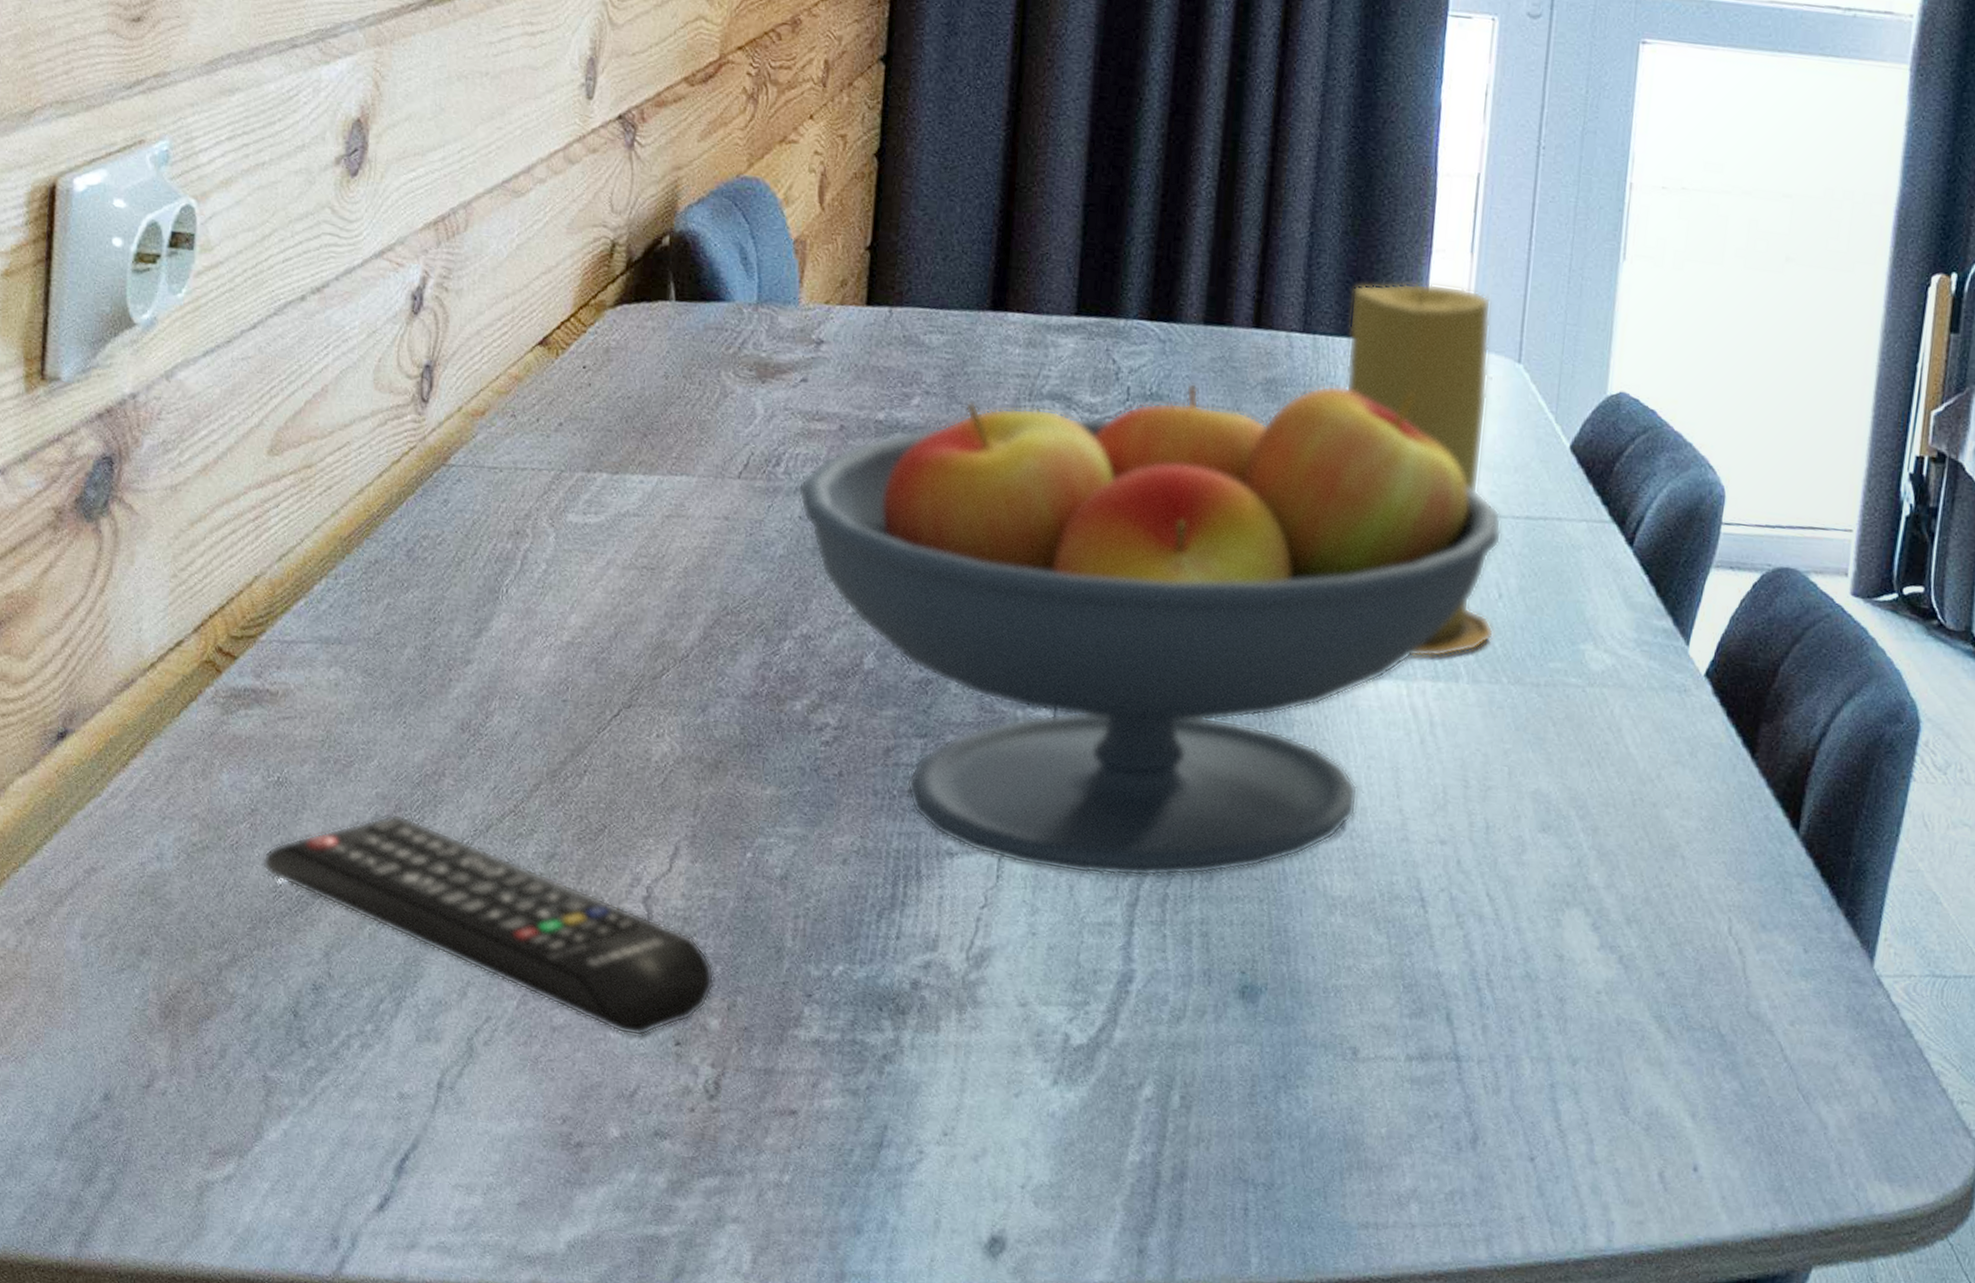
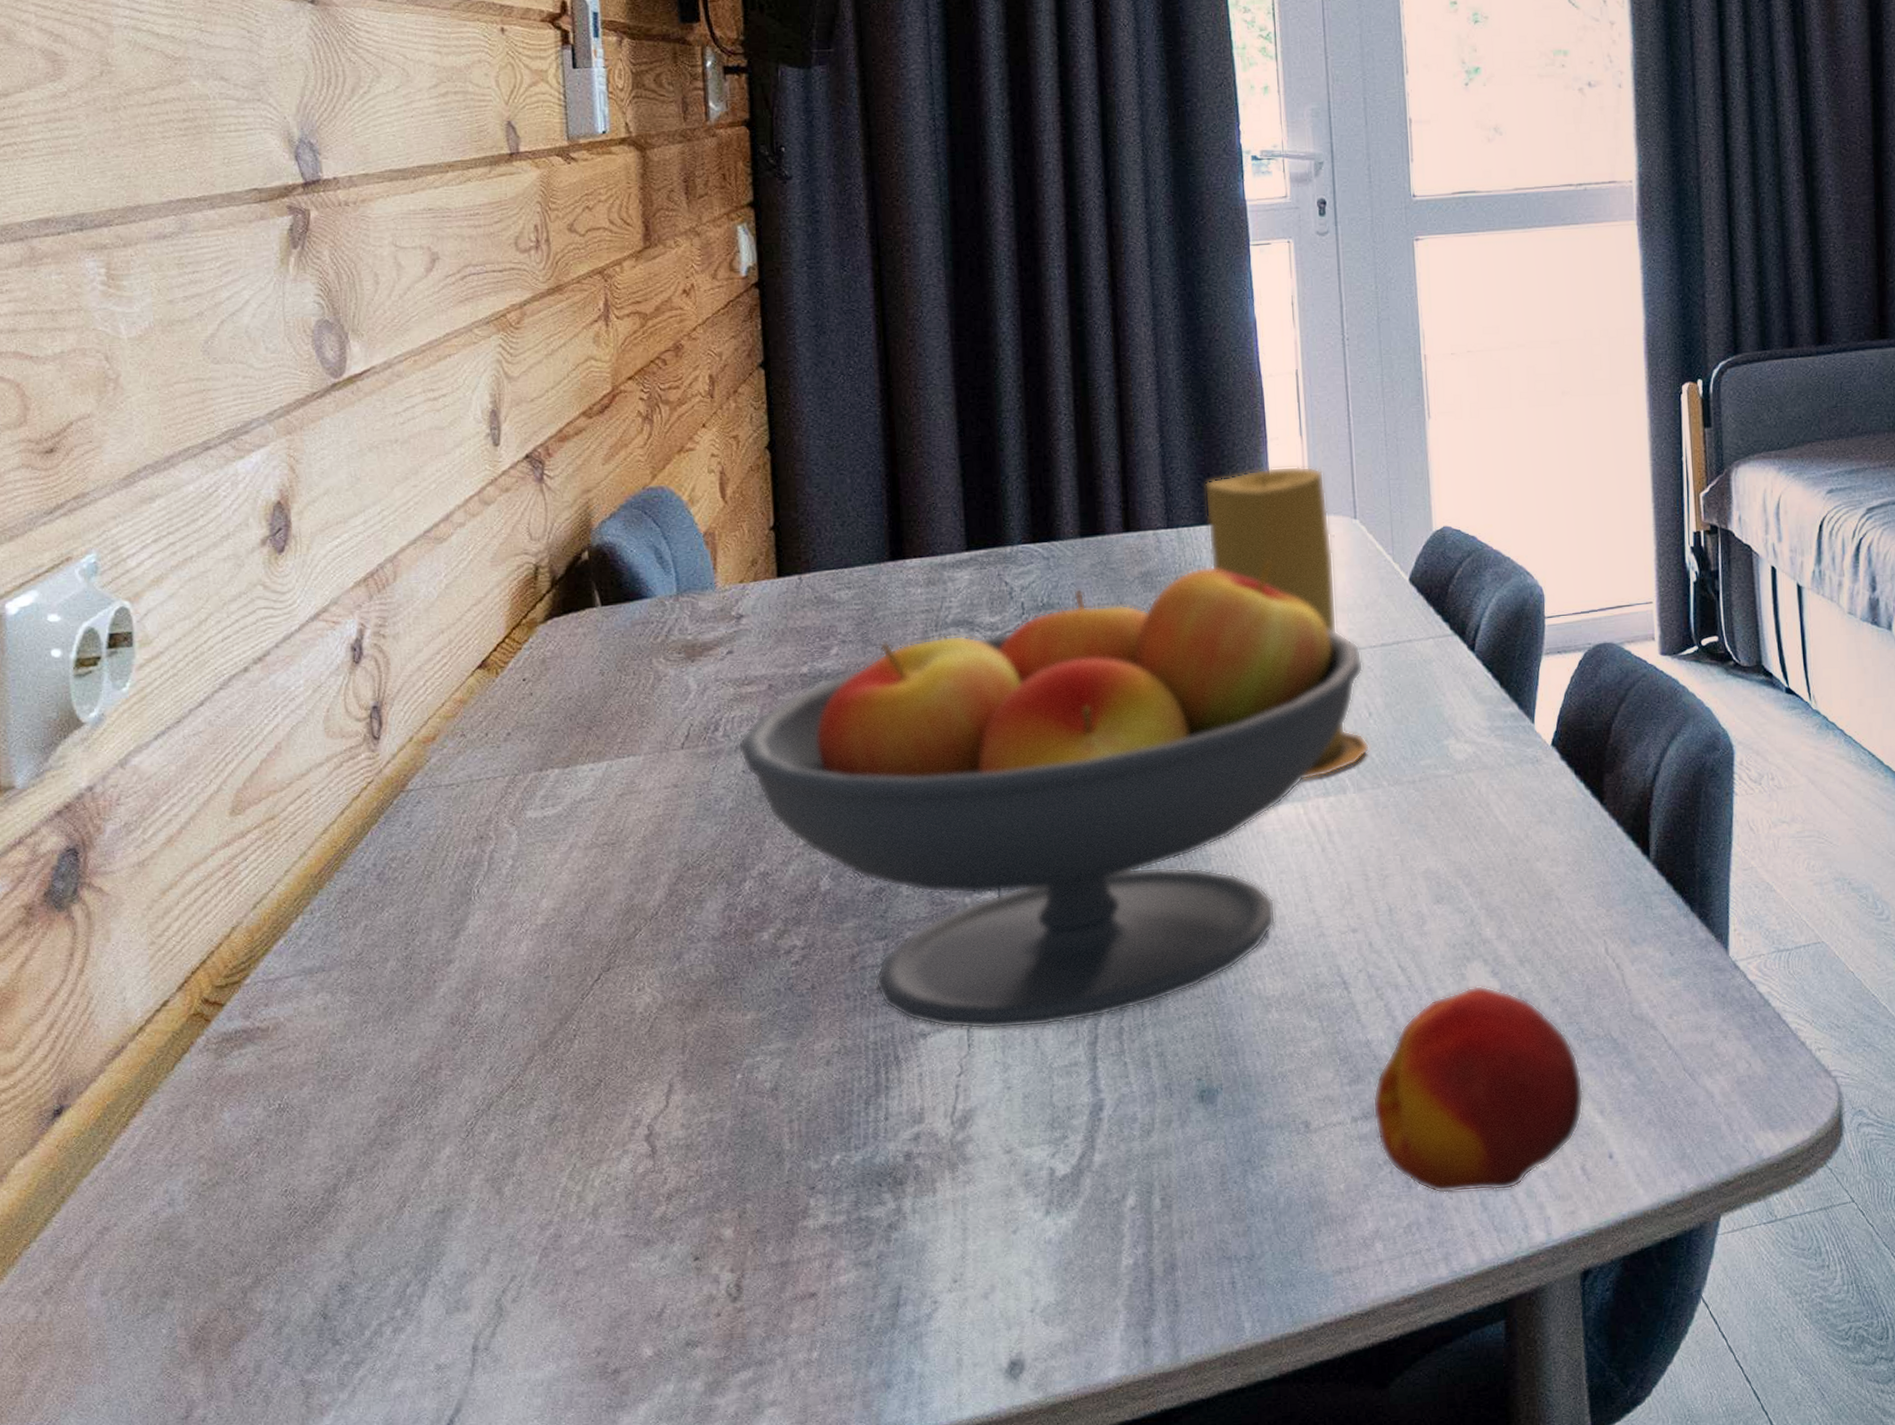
remote control: present [262,813,715,1037] -> none [273,1112,723,1262]
fruit: none [1431,936,1678,1180] -> present [1372,985,1584,1194]

